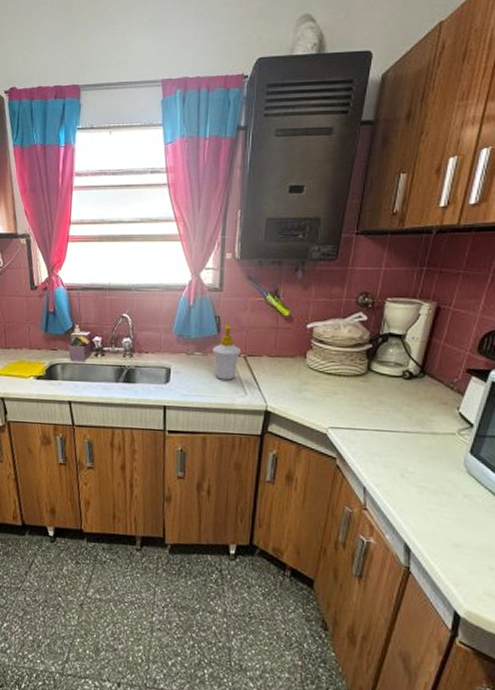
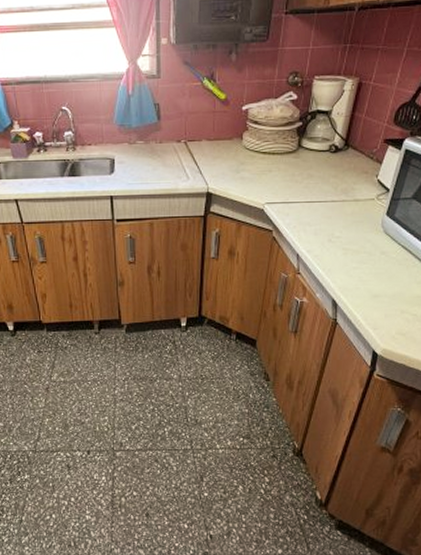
soap bottle: present [213,324,241,380] -> none [154,111,181,166]

